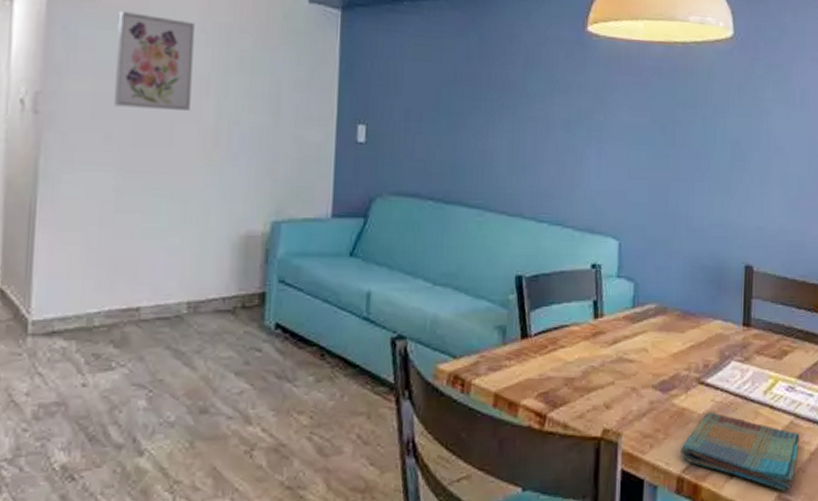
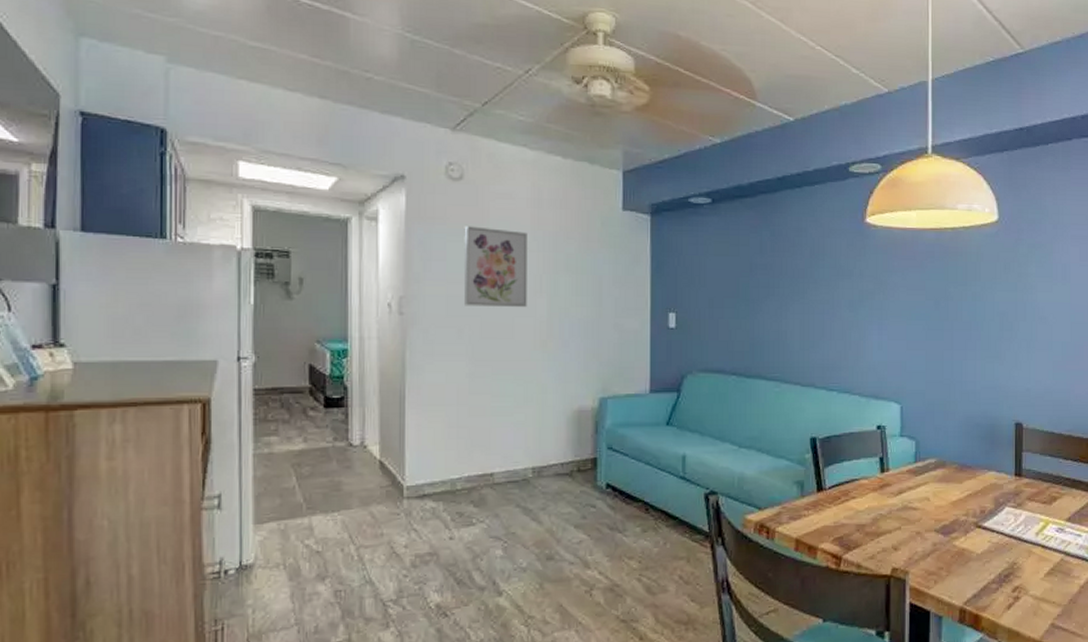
dish towel: present [681,412,799,492] -> none [962,551,1069,621]

